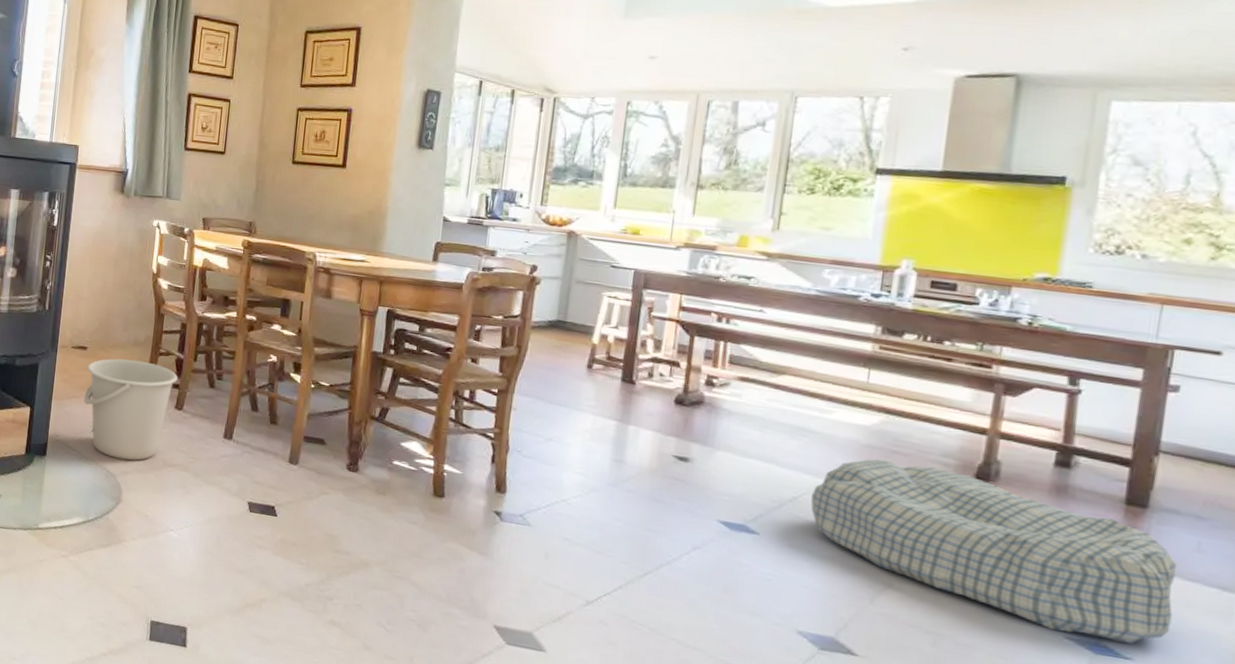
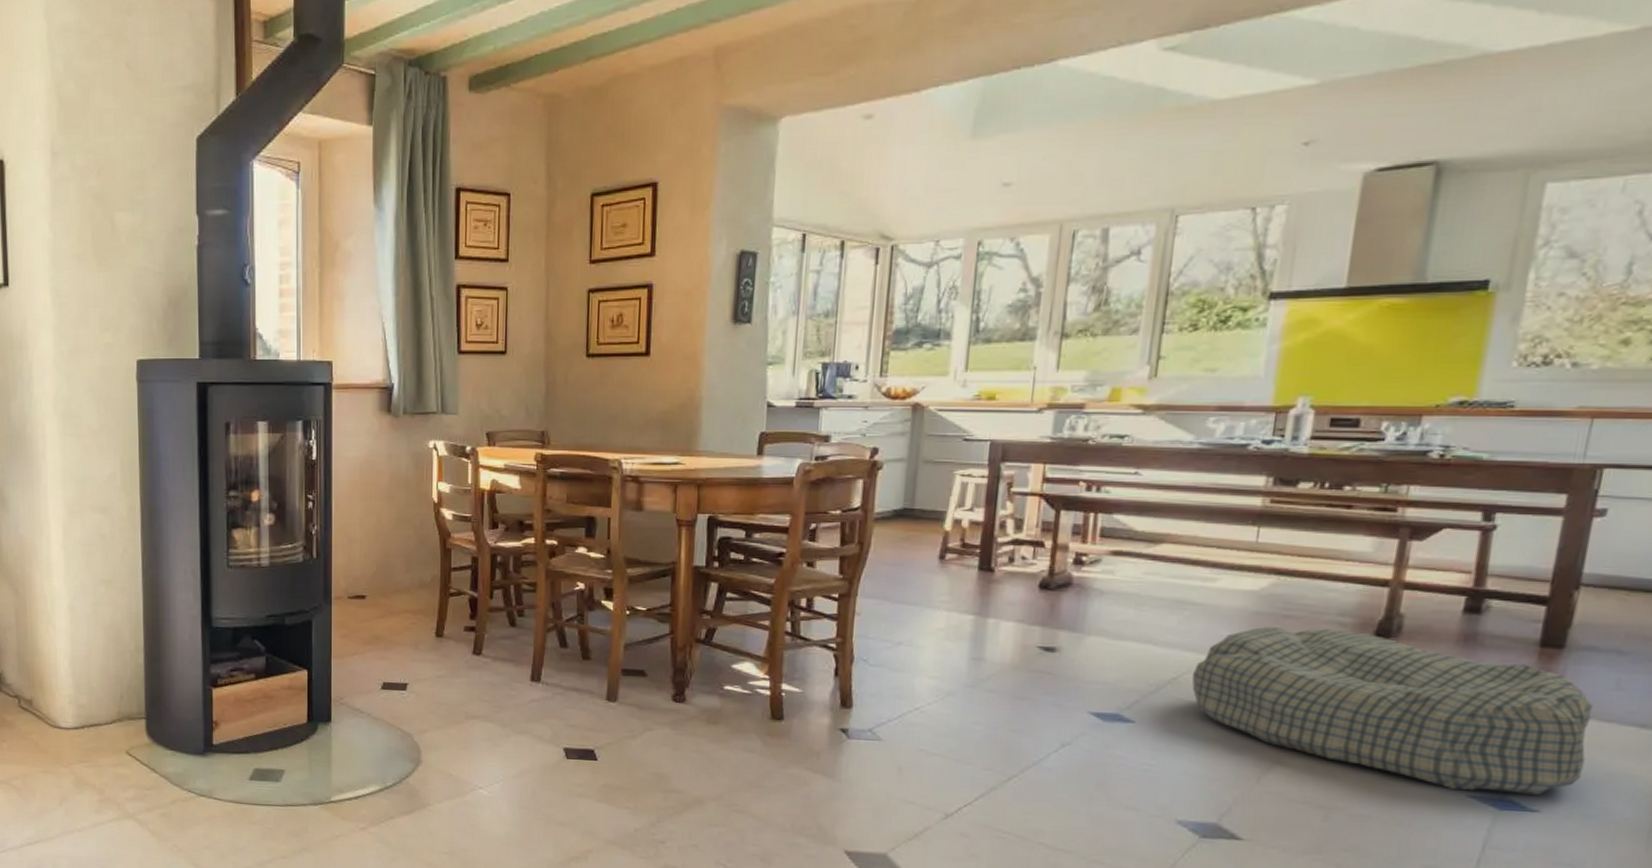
bucket: present [84,358,178,461] -> none [368,604,473,717]

